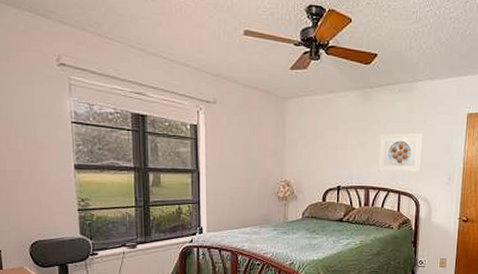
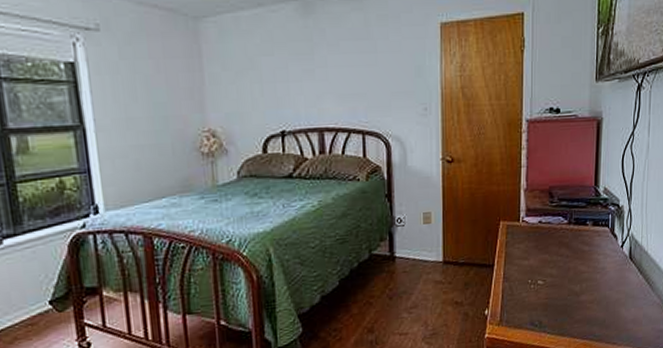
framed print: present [378,133,424,173] -> none [330,53,388,107]

